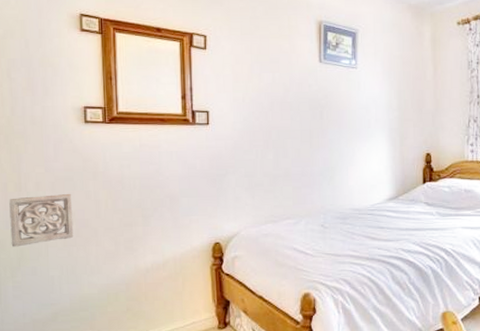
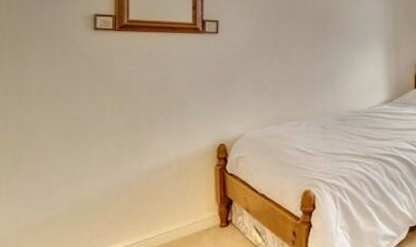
wall ornament: present [9,193,74,247] -> none [9,97,77,152]

